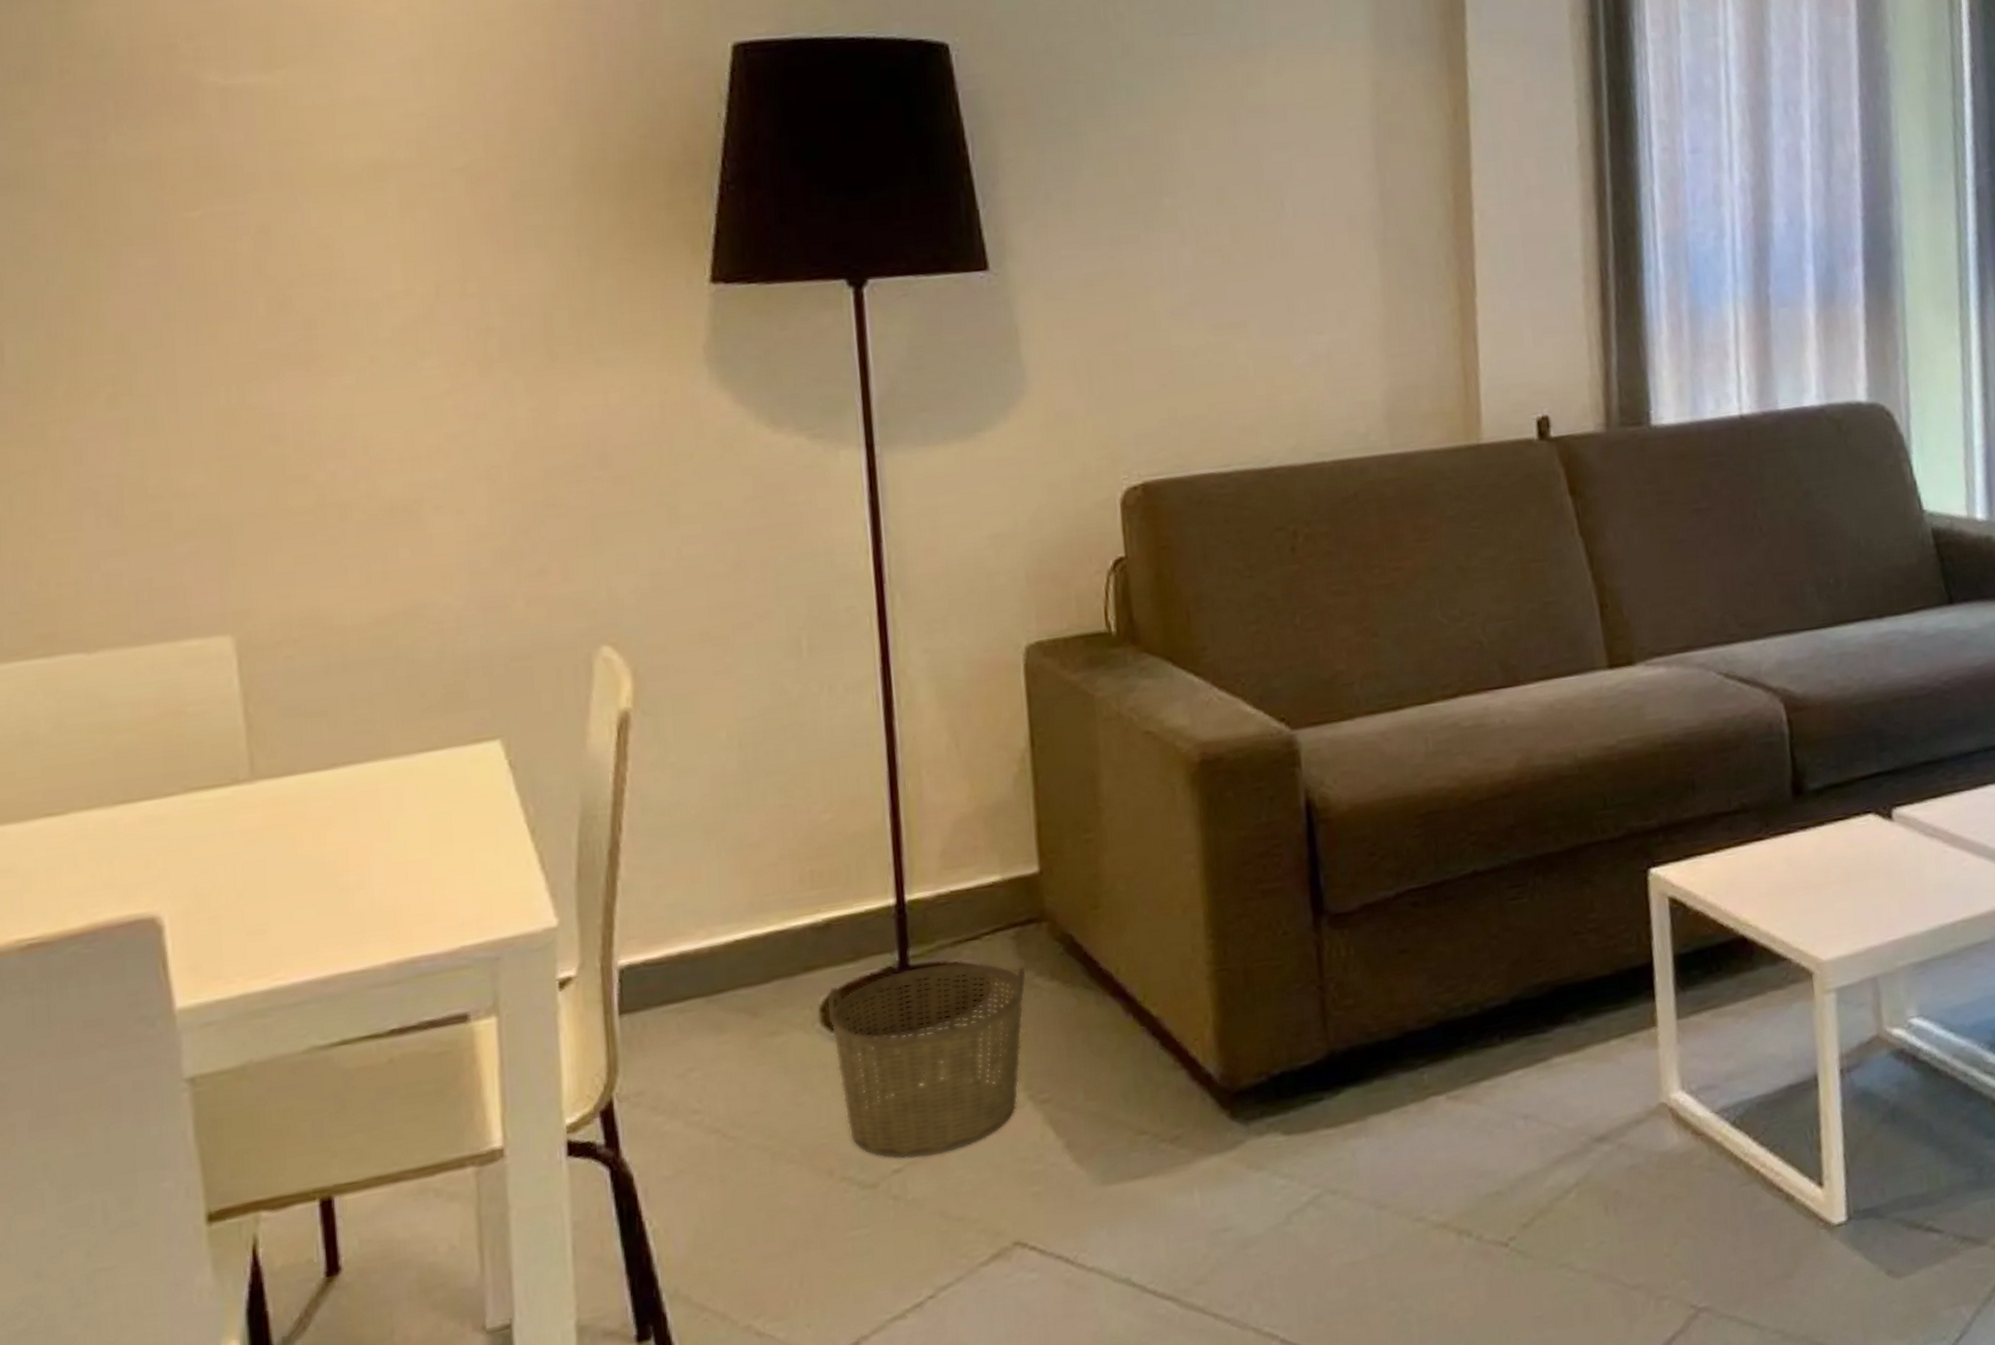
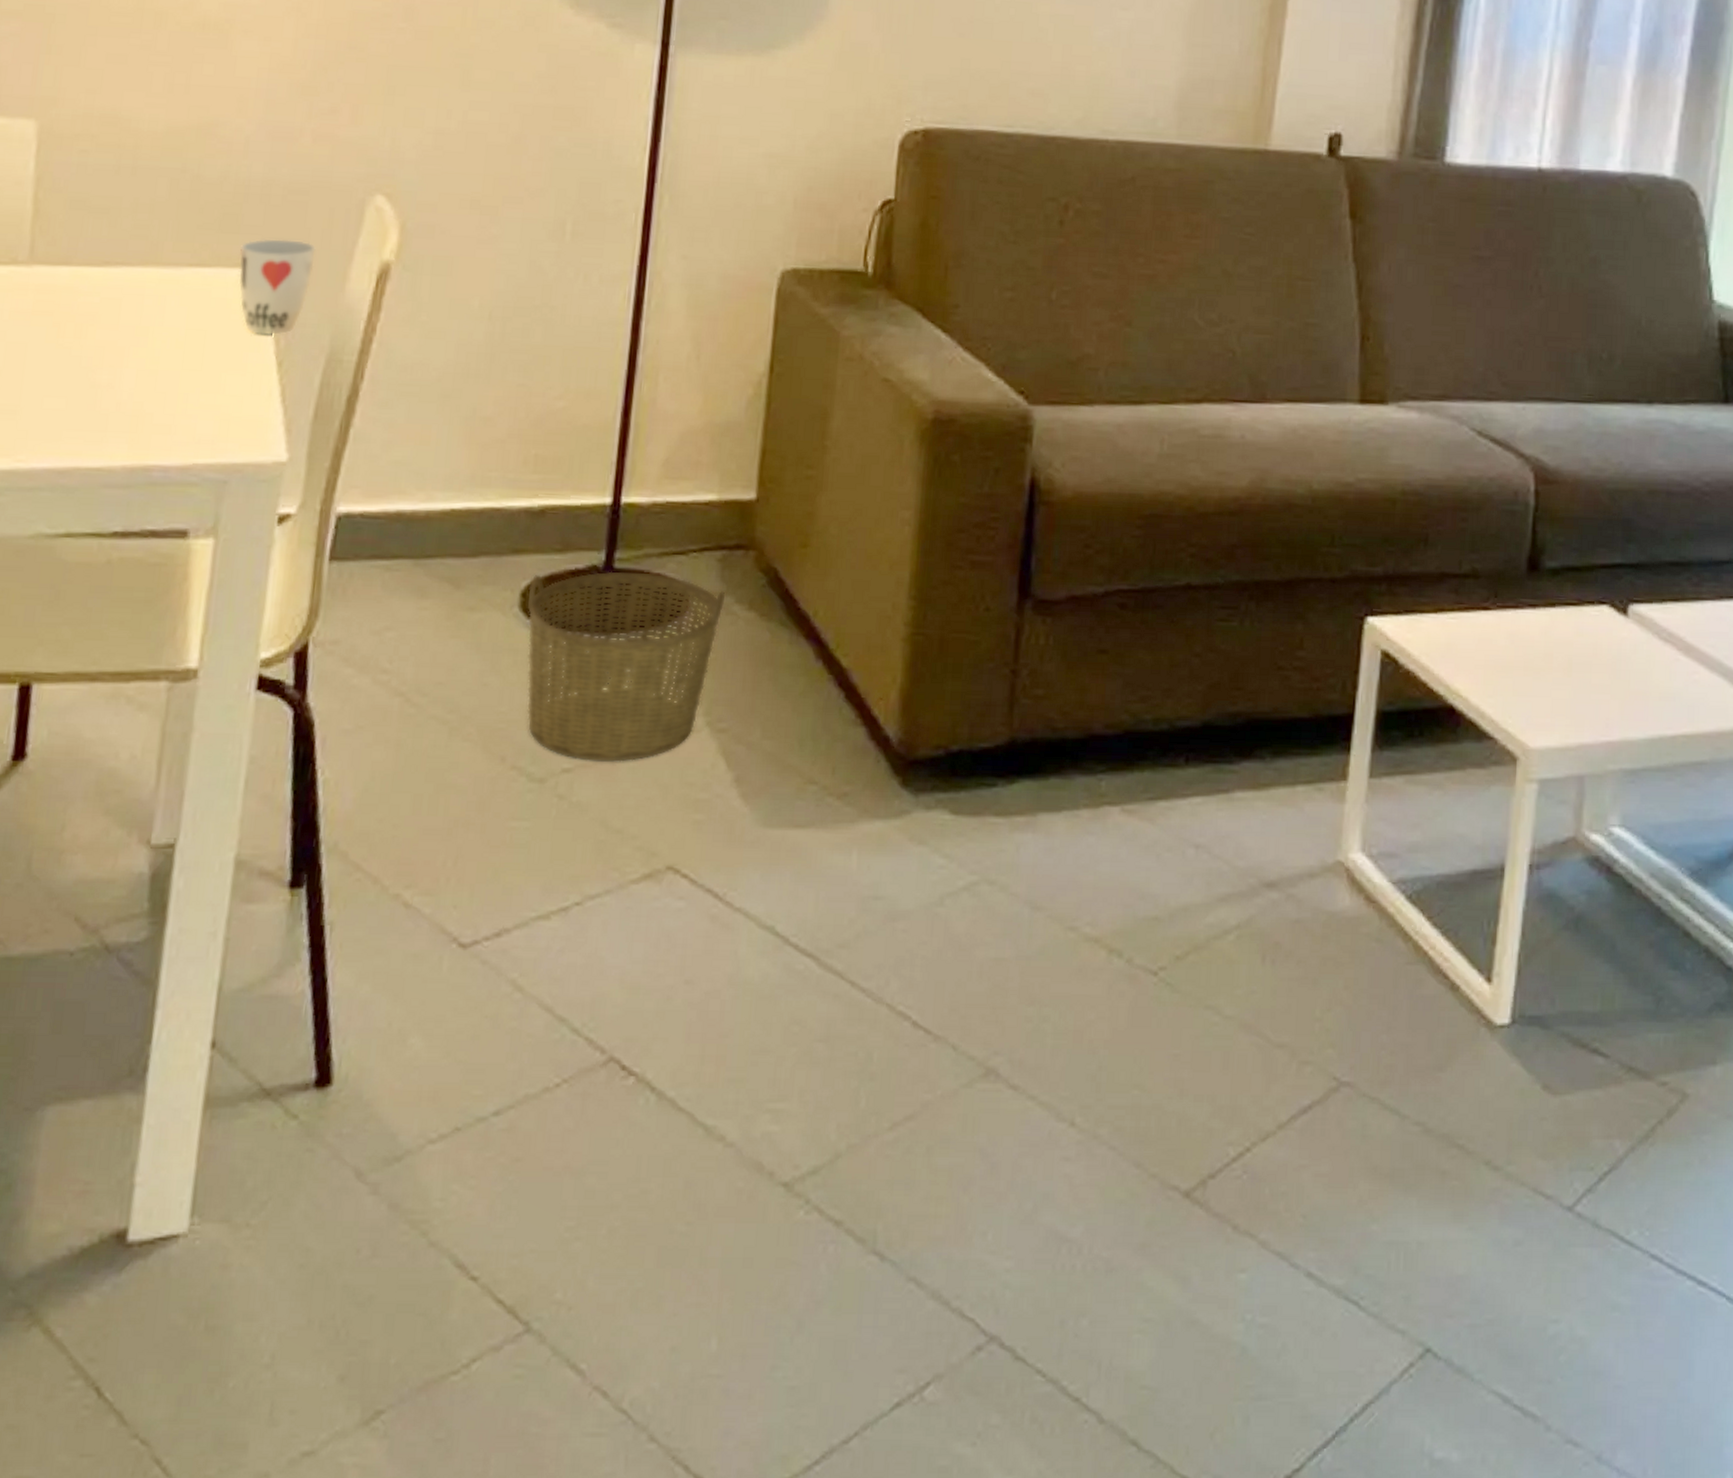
cup: none [470,705,550,807] -> present [238,238,316,335]

